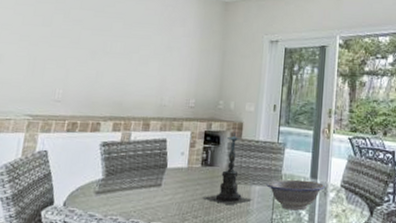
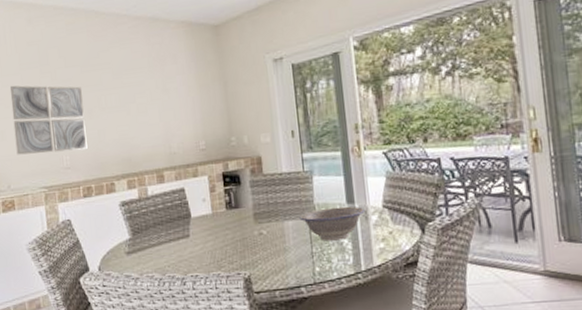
wall art: none [10,14,92,88] -> present [9,85,88,155]
candle holder: present [202,127,252,206] -> none [234,163,287,246]

